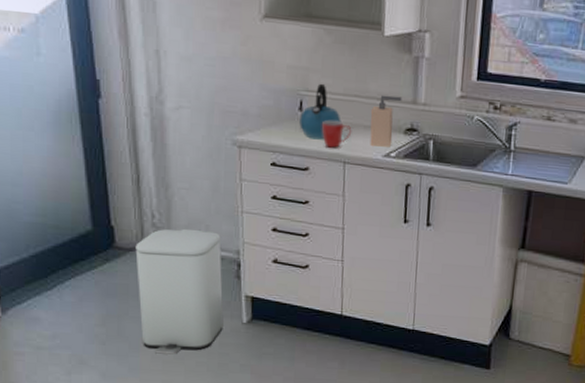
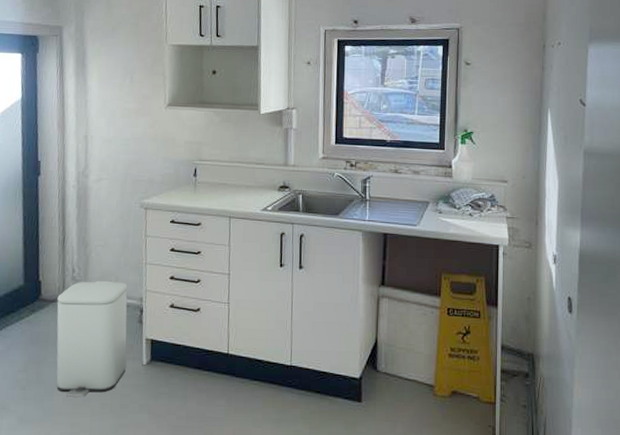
kettle: present [299,83,342,140] -> none [194,154,227,199]
mug: present [321,120,352,148] -> none [211,182,236,206]
soap dispenser: present [370,95,403,147] -> none [250,160,276,203]

